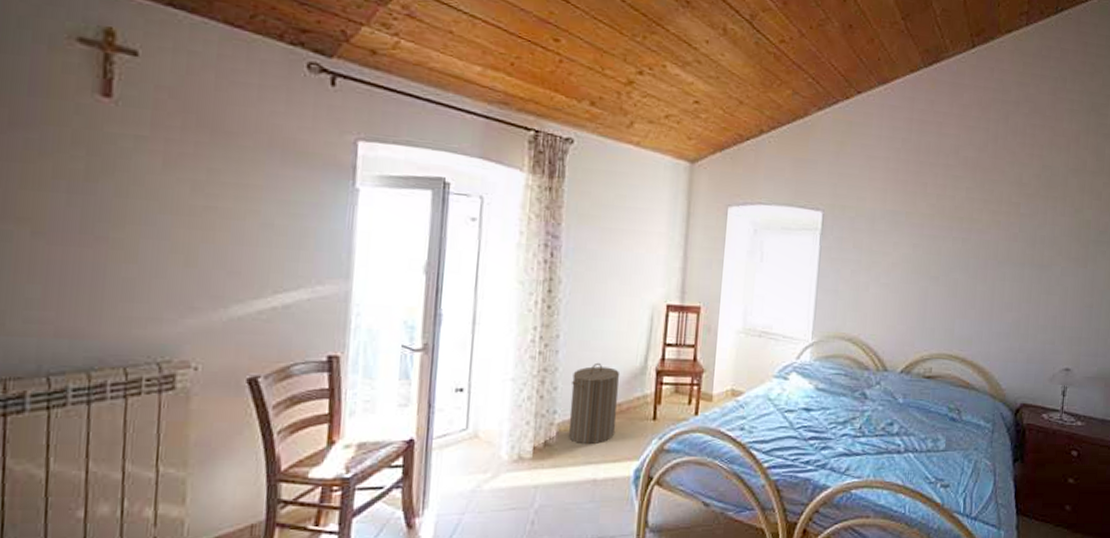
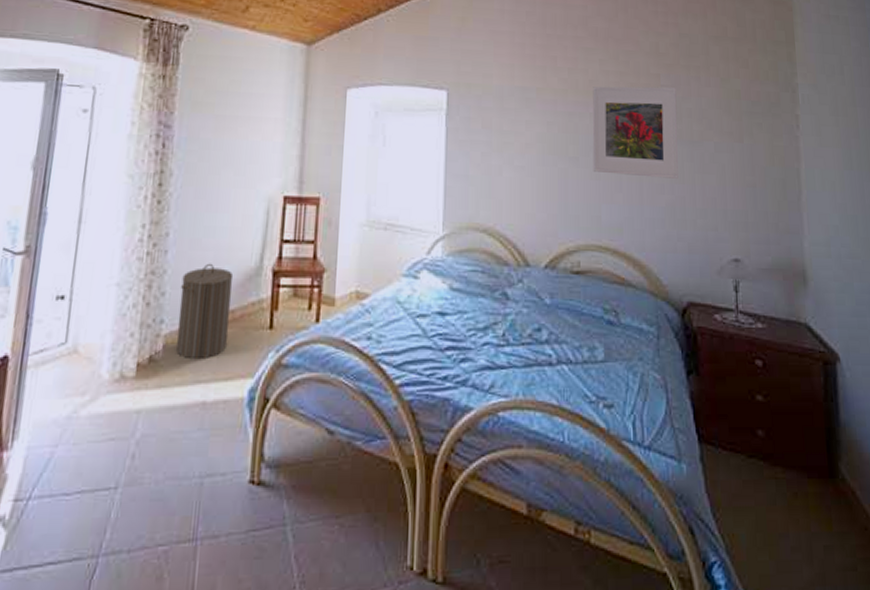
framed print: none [951,212,1034,300] -> present [592,86,678,180]

